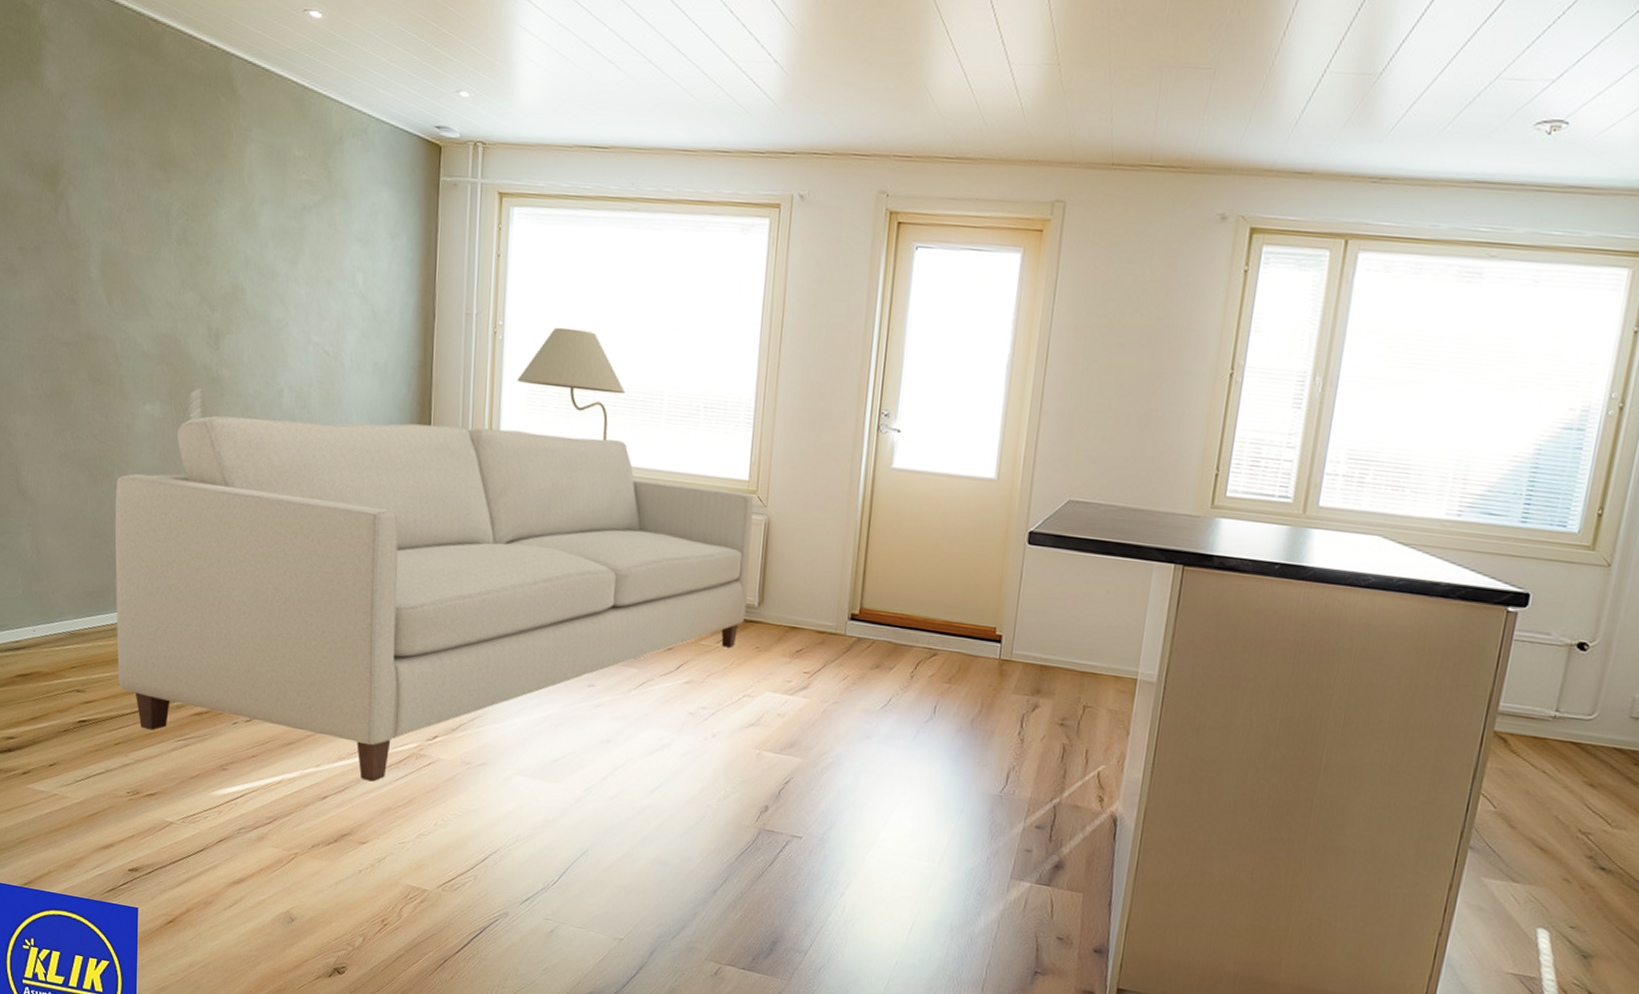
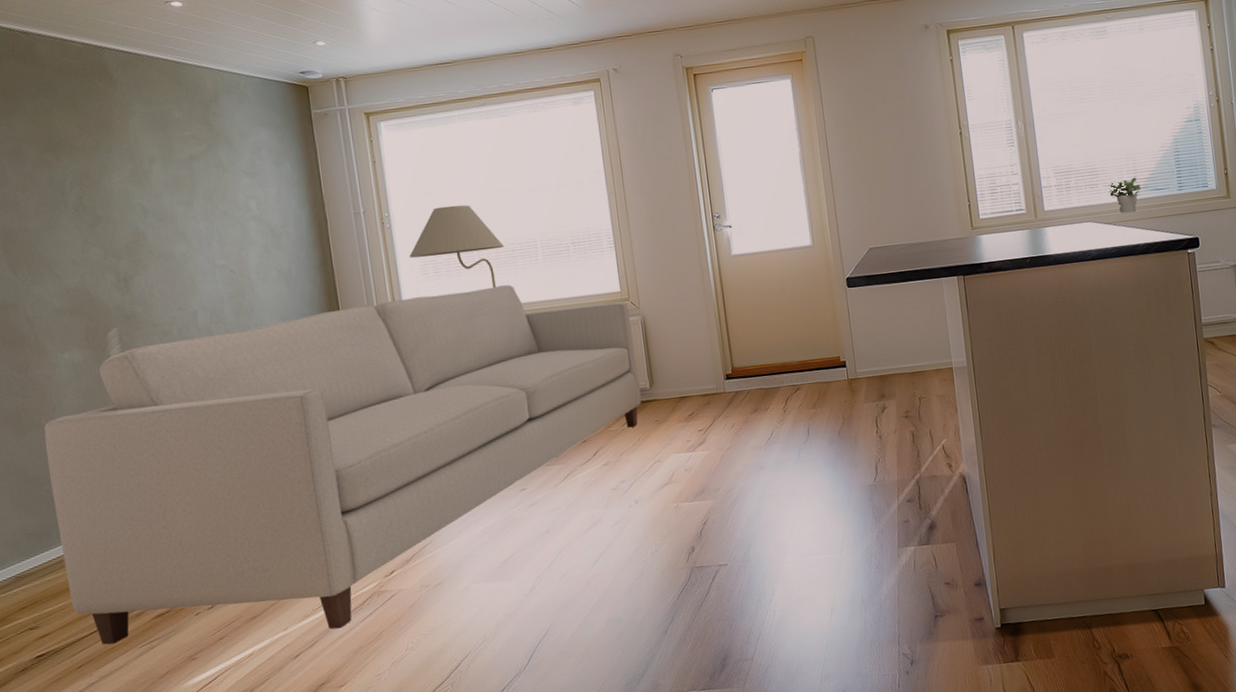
potted plant: none [1416,487,1468,537] -> present [1108,177,1142,213]

